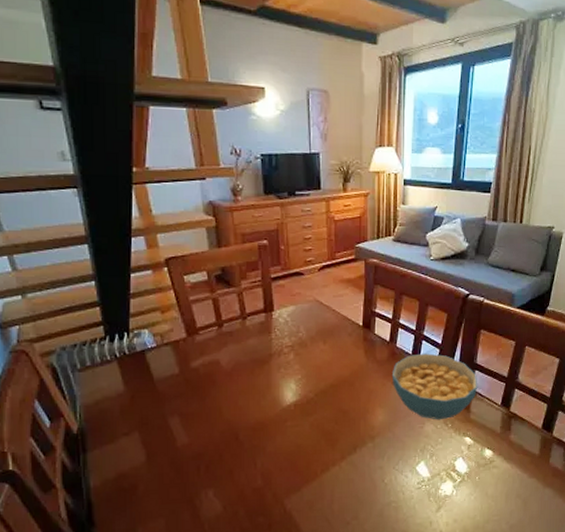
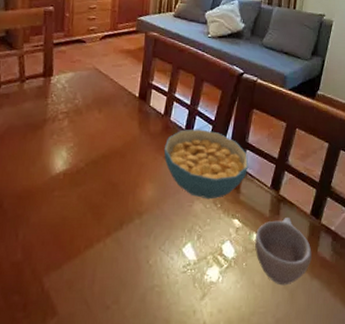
cup: none [486,433,544,495] -> present [254,218,312,286]

